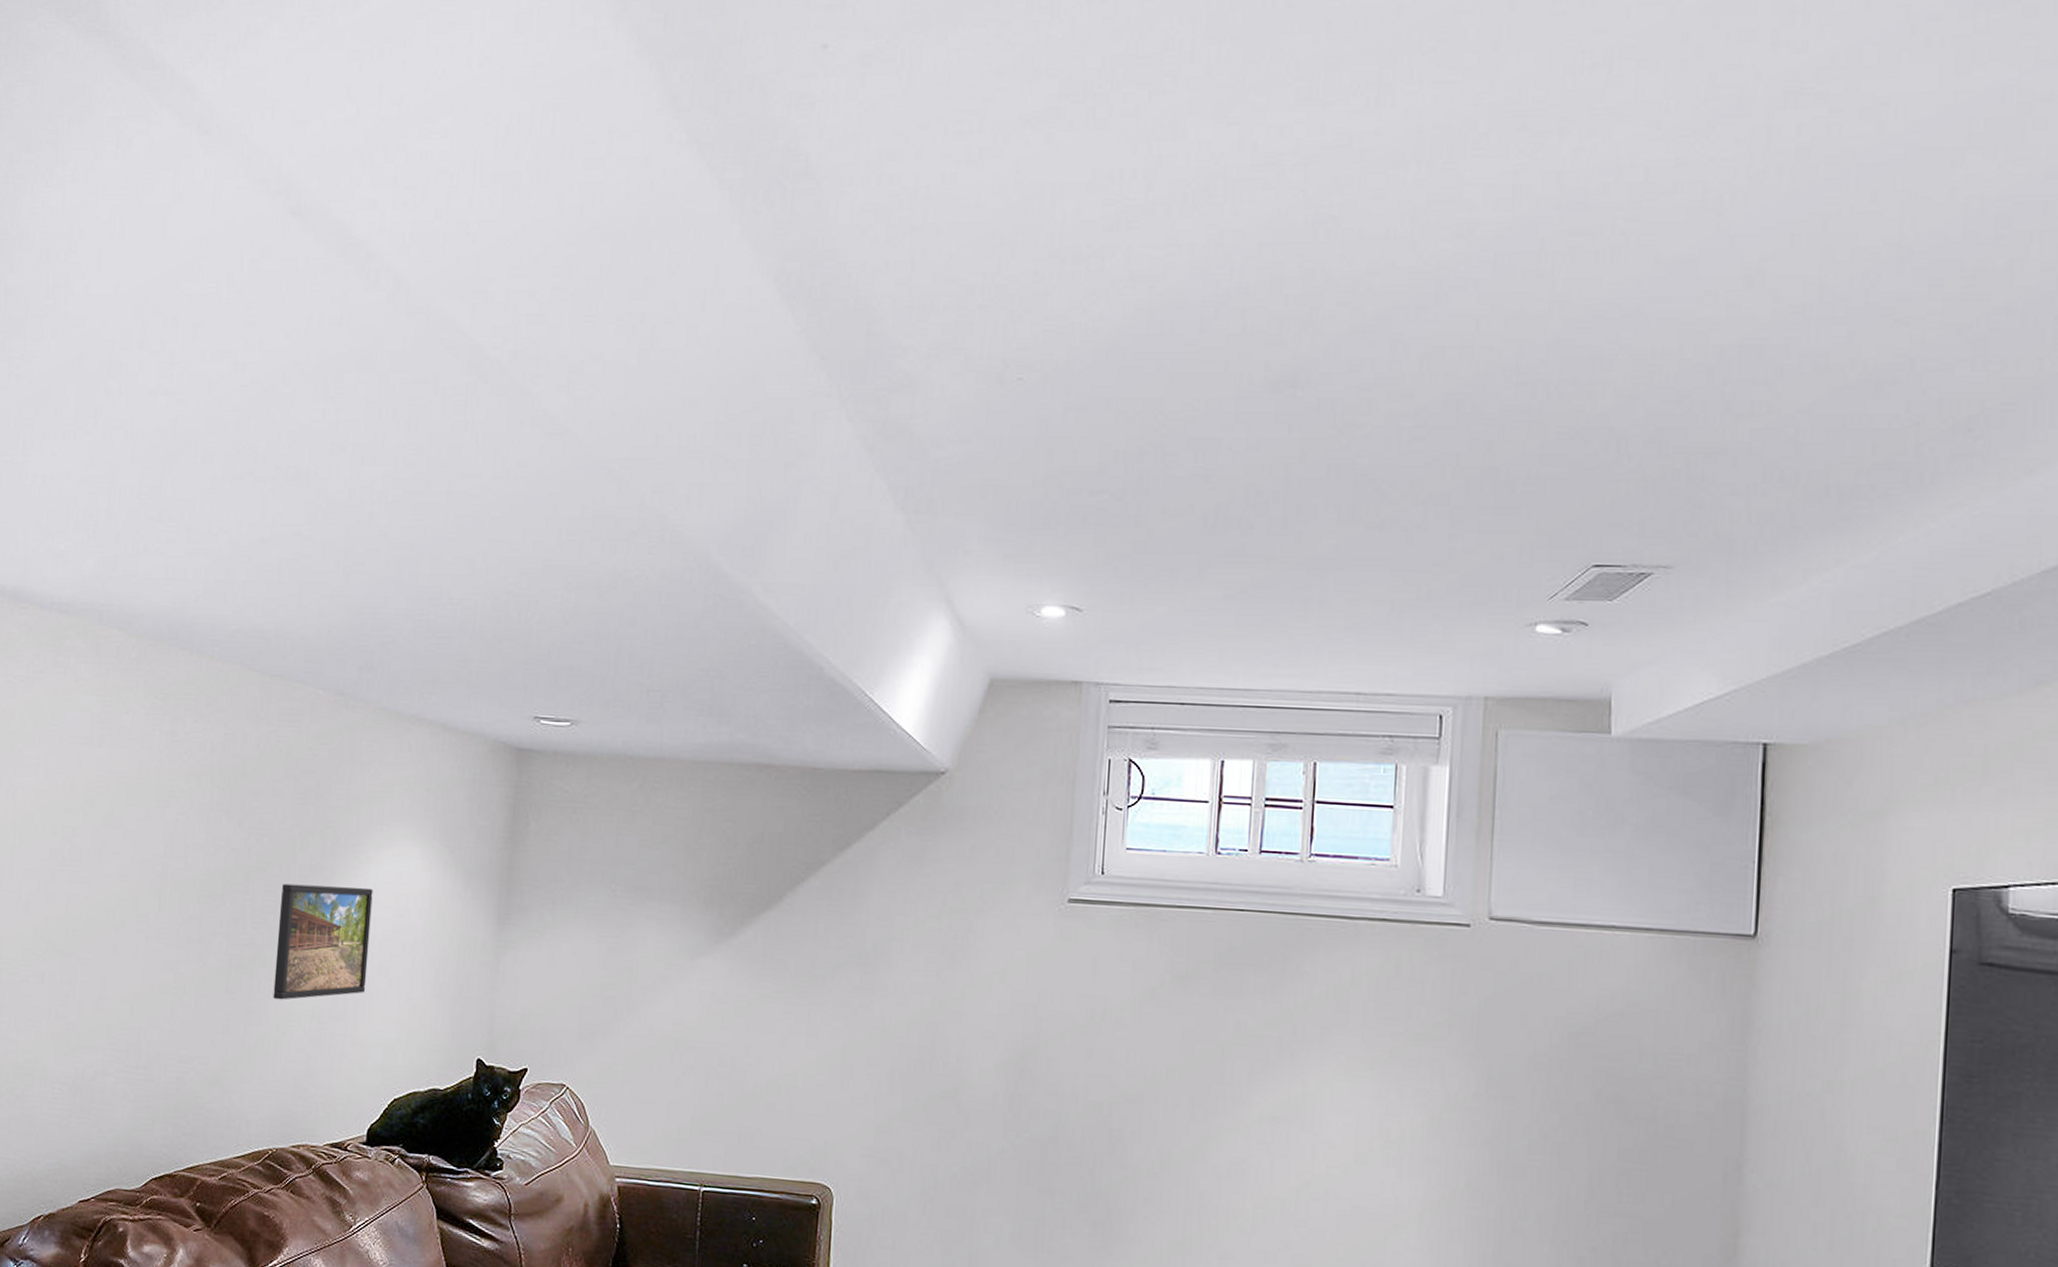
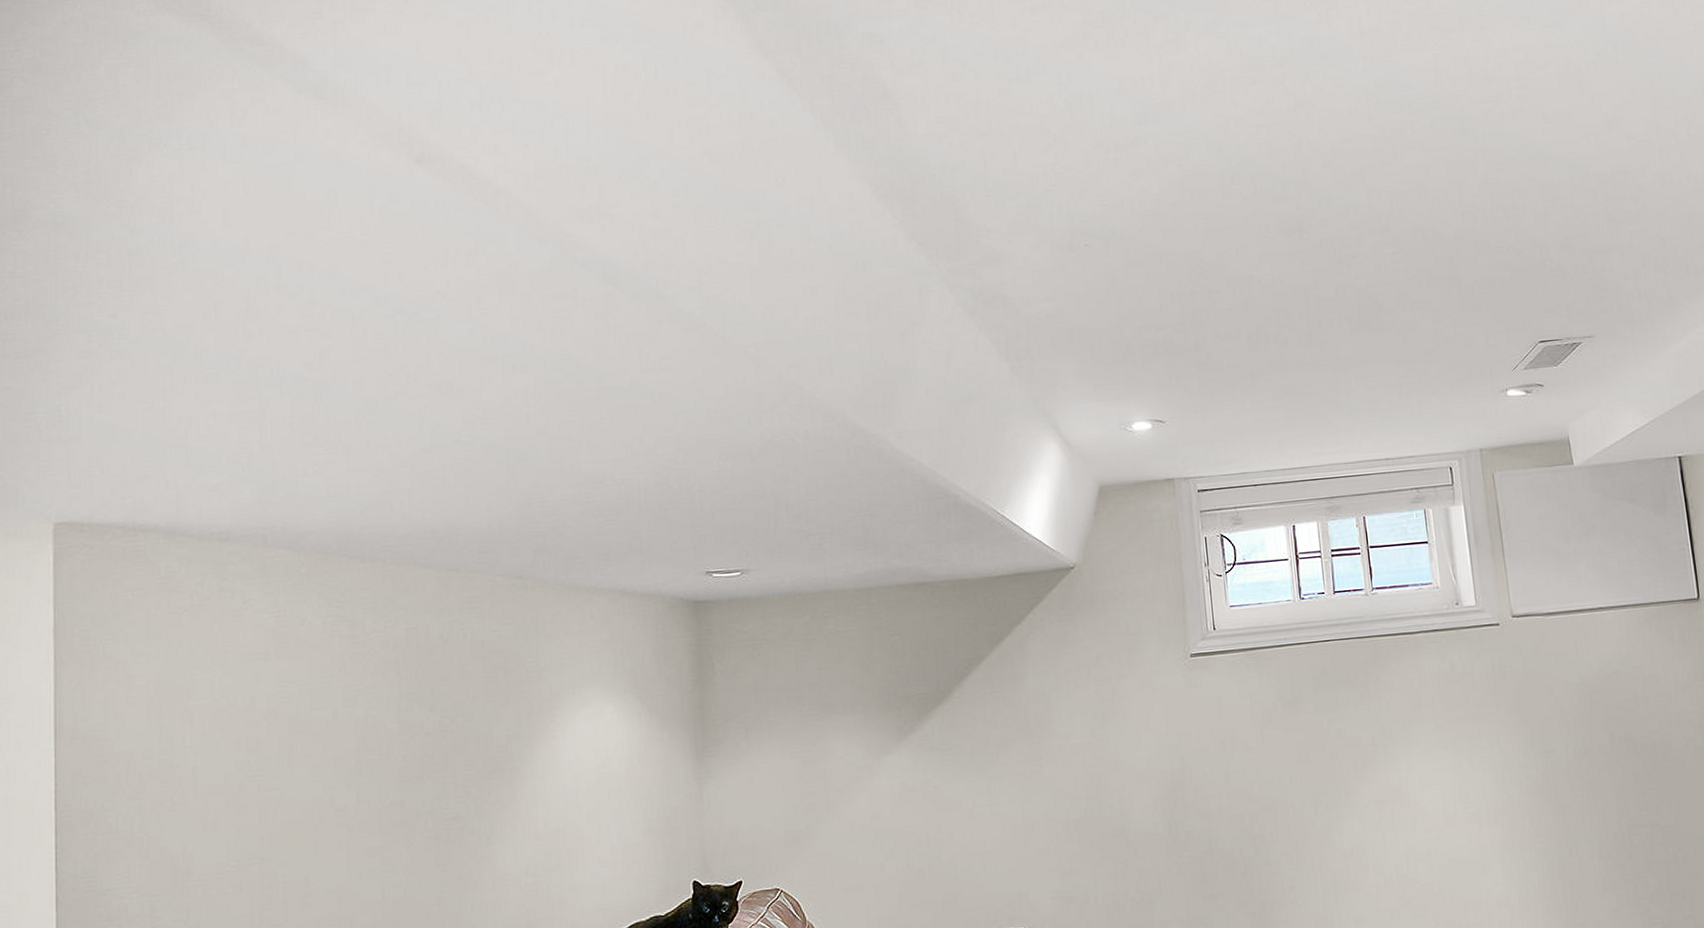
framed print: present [273,883,373,1000] -> none [481,746,577,864]

